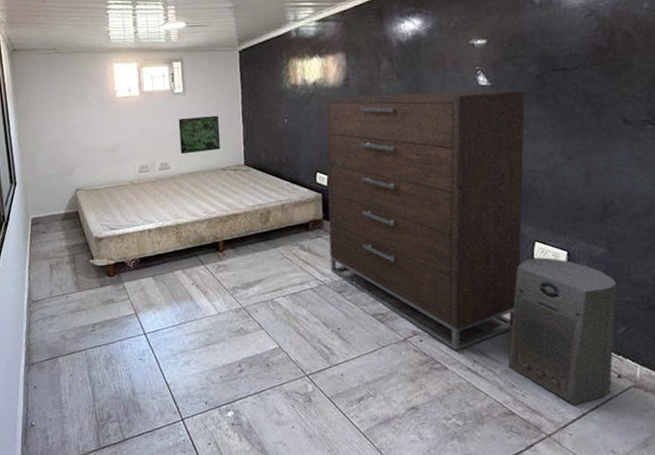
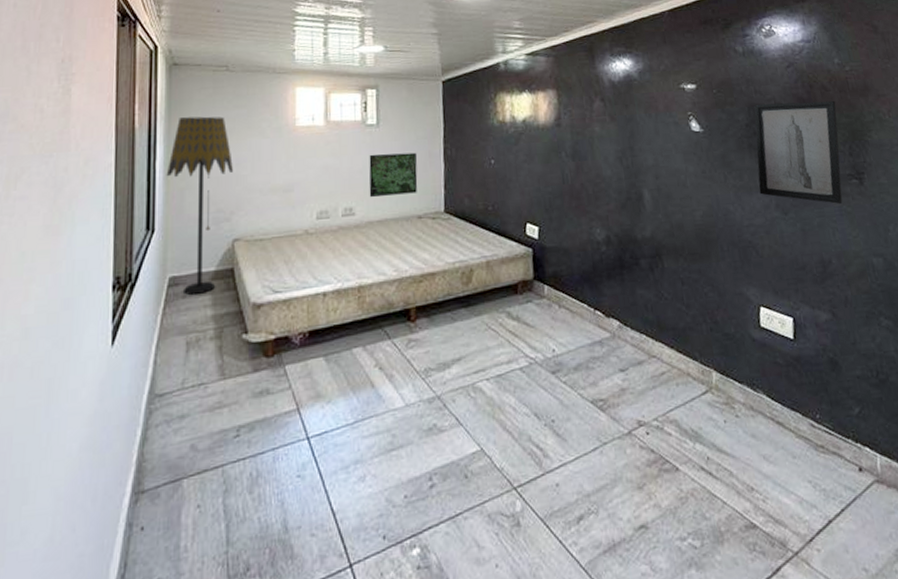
floor lamp: none [19,92,70,232] -> present [166,116,233,296]
dresser: present [325,90,526,351] -> none [536,135,747,446]
air purifier: present [508,257,617,405] -> none [744,325,854,510]
wall art: none [544,48,639,149] -> present [754,100,843,204]

